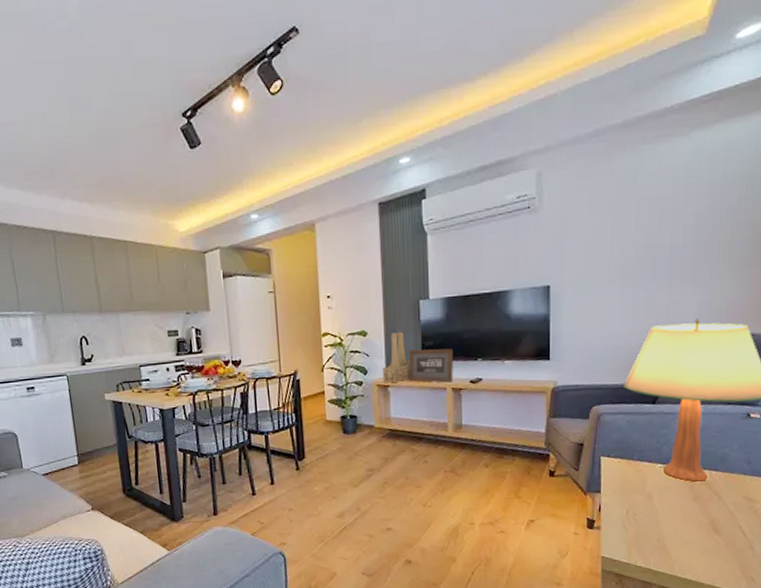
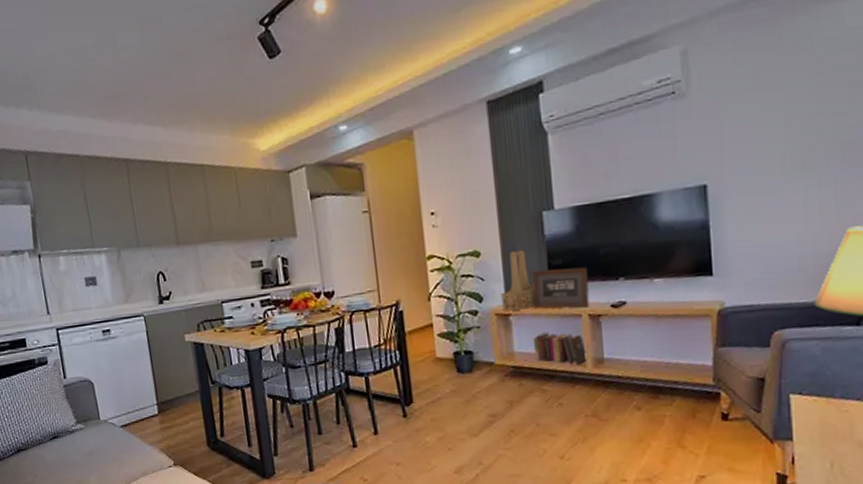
books: none [407,402,450,430] -> present [534,333,589,365]

